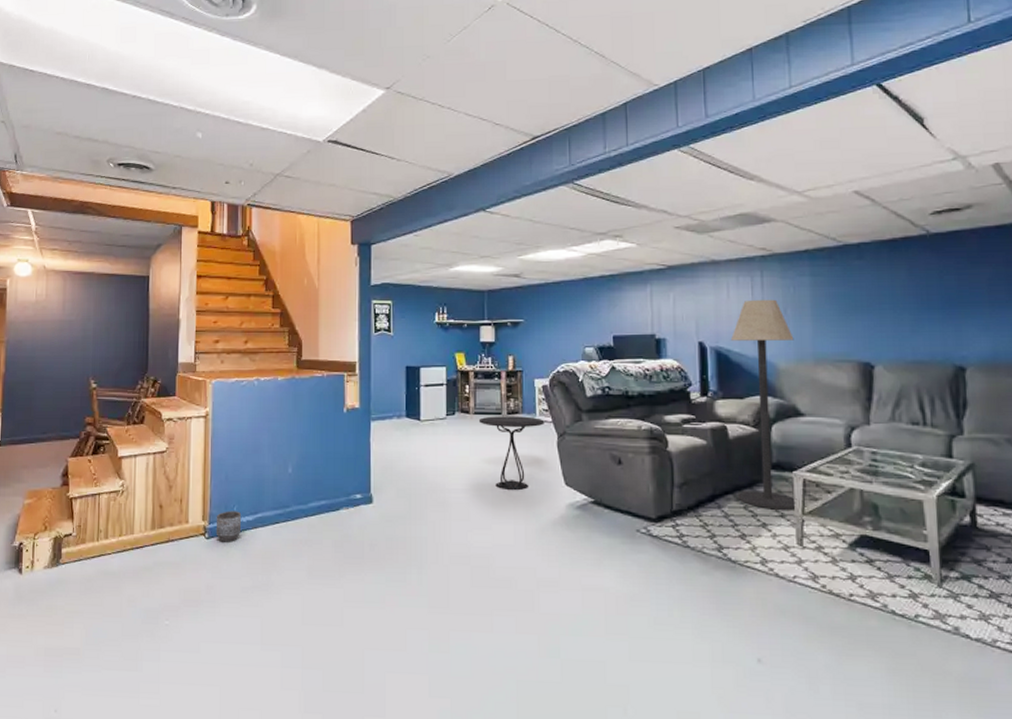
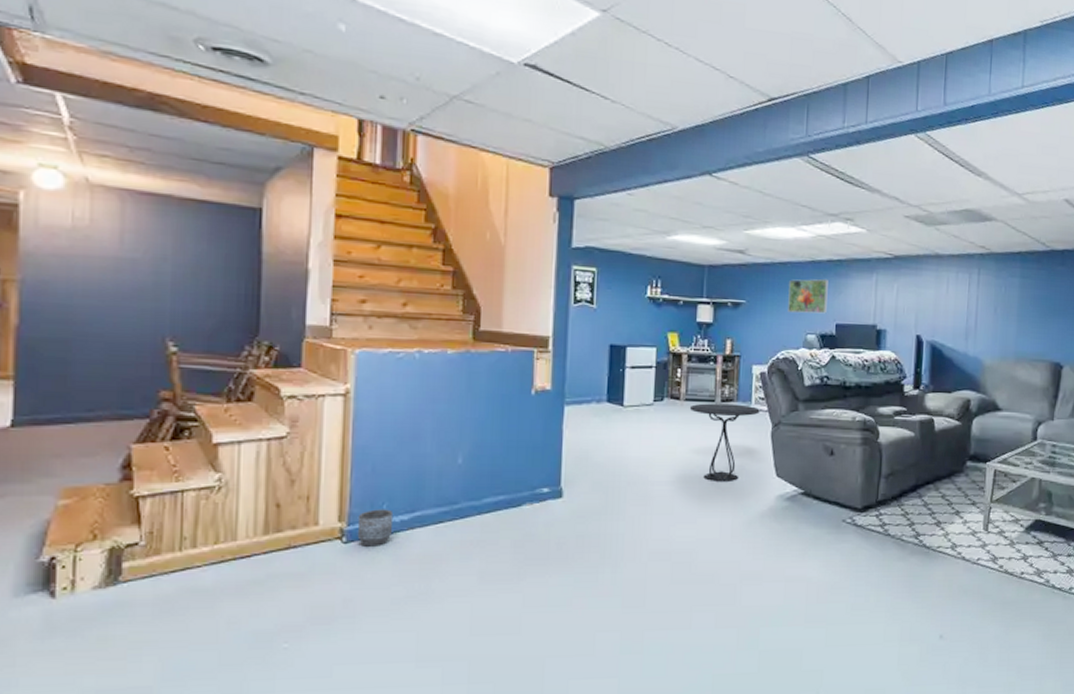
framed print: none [564,293,603,327] -> present [788,278,828,314]
floor lamp: present [731,299,797,510] -> none [937,296,1000,498]

